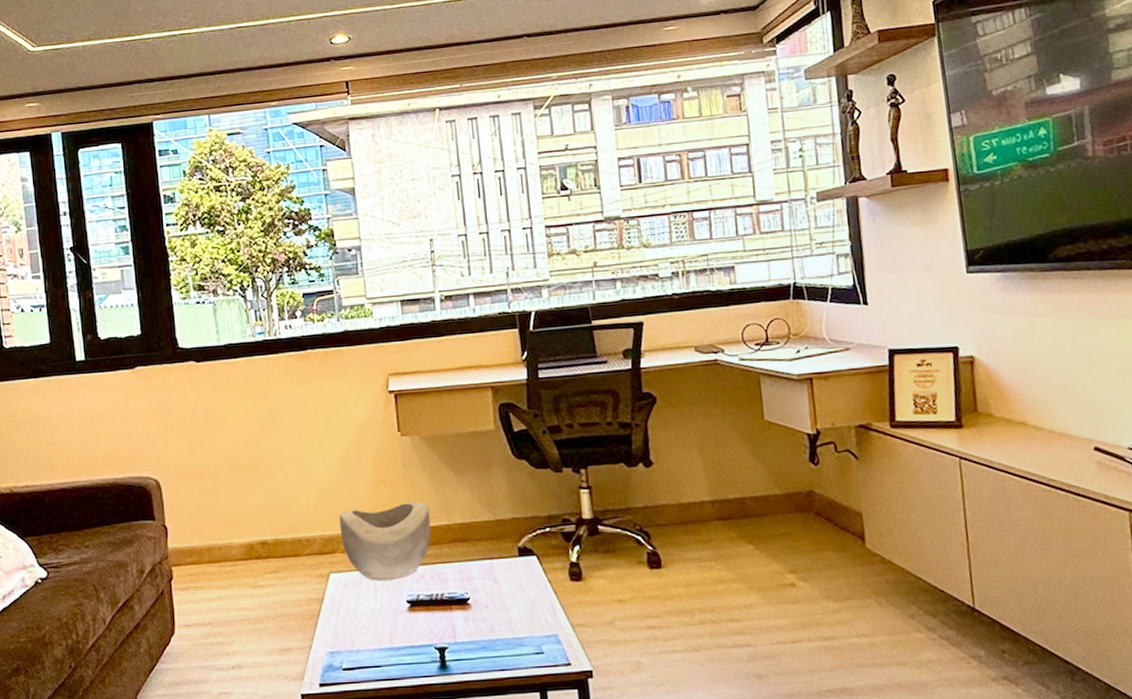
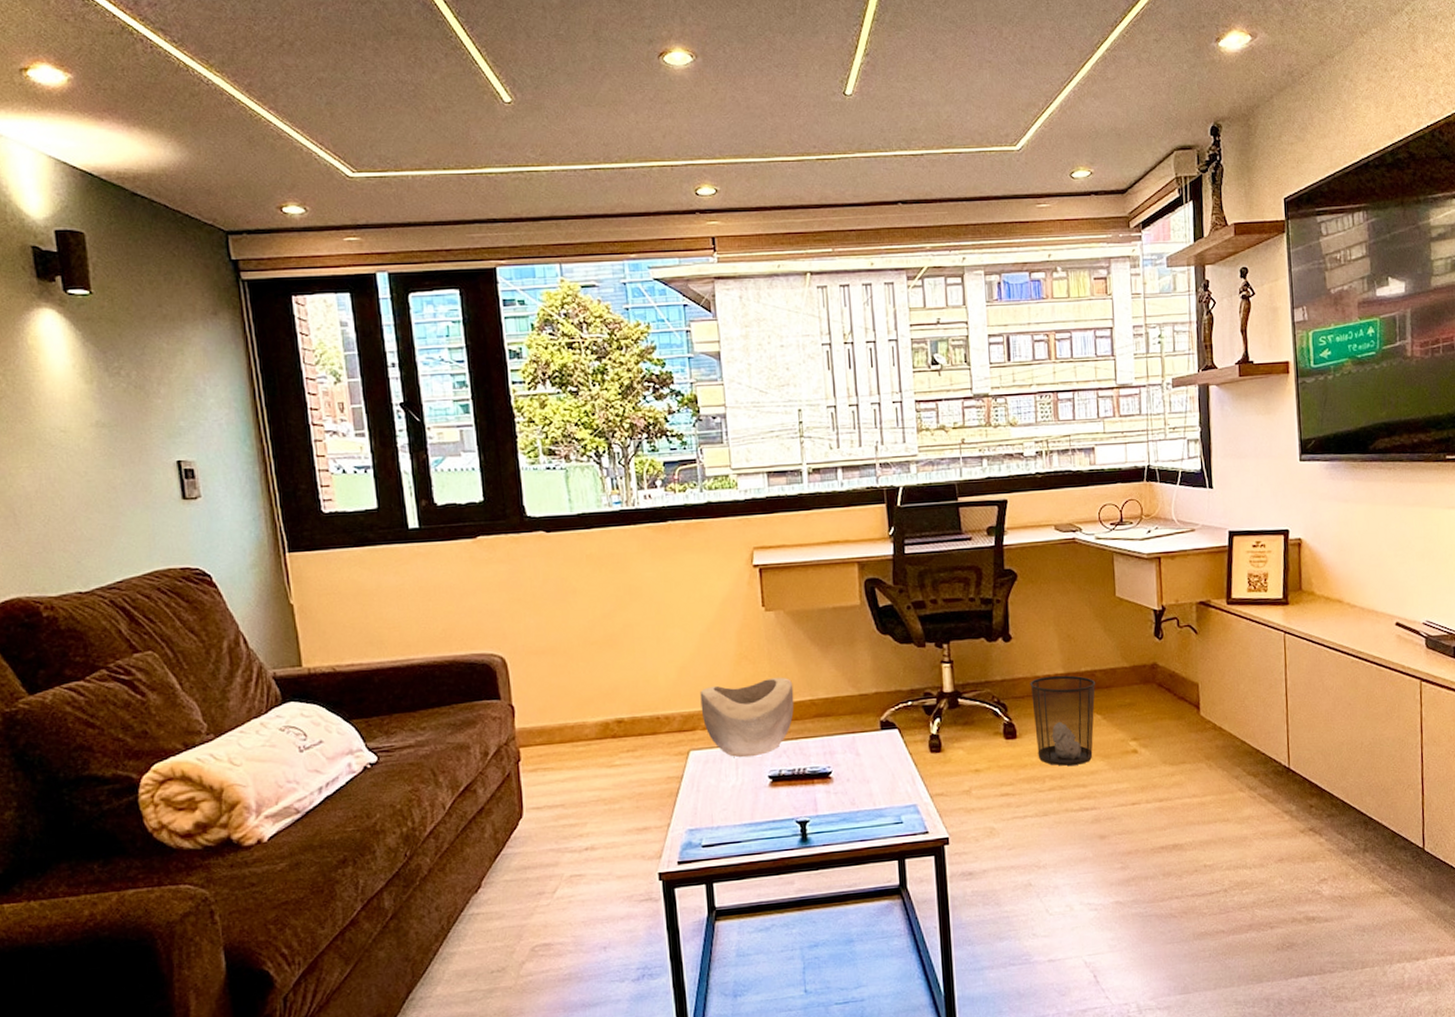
waste bin: none [674,502,746,599] -> present [1030,675,1096,766]

